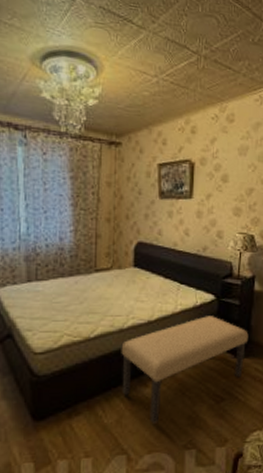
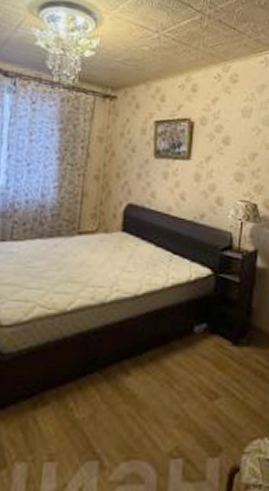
bench: present [121,316,249,425] -> none [100,293,249,424]

